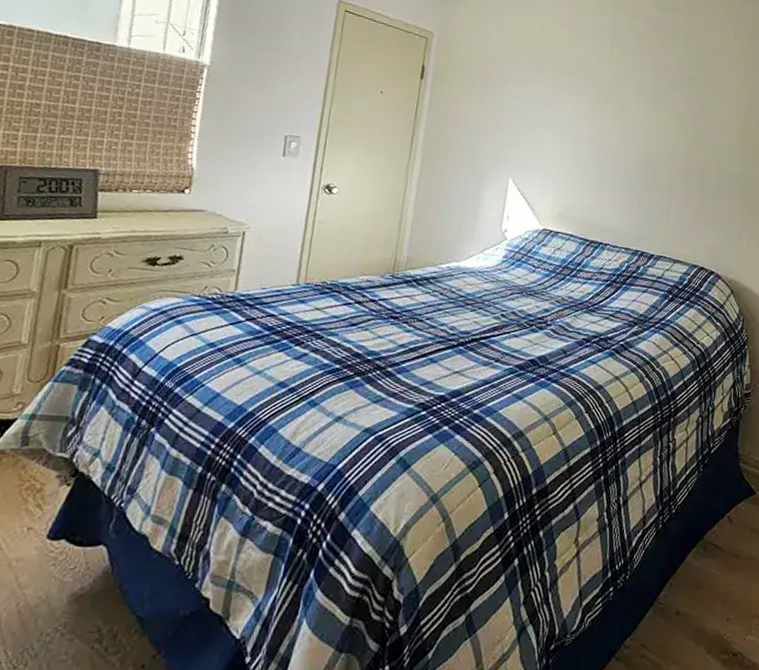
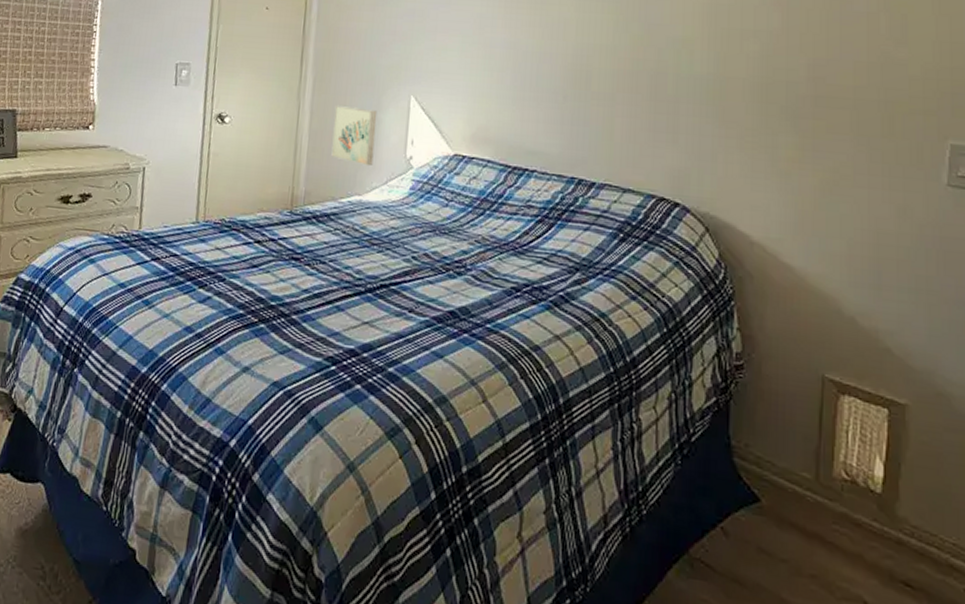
wall art: none [434,182,479,237] -> present [331,104,378,167]

